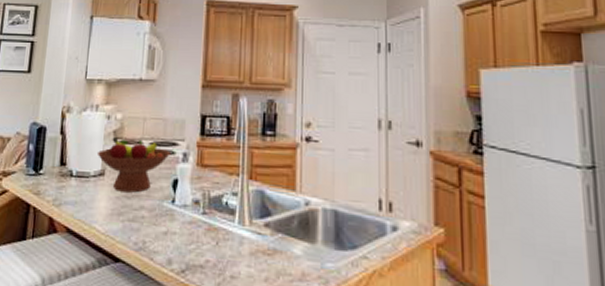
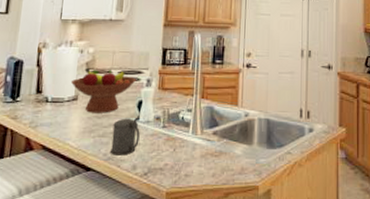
beer stein: none [141,199,176,246] -> present [110,117,140,156]

